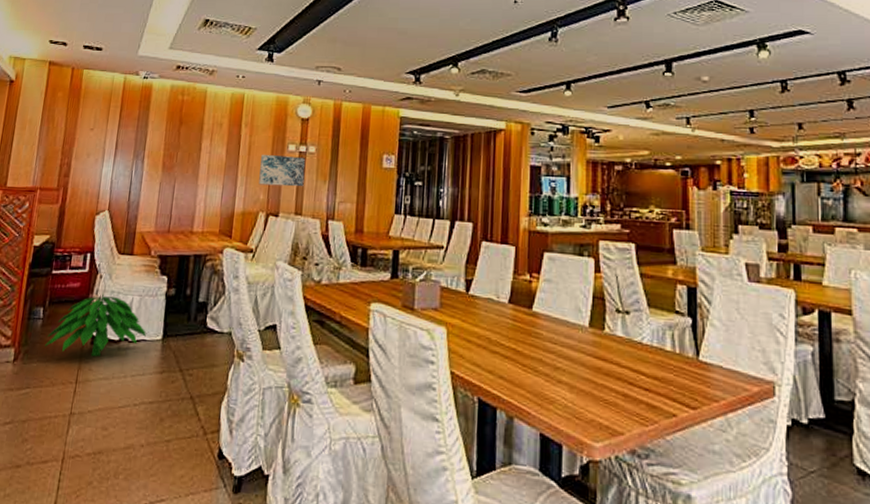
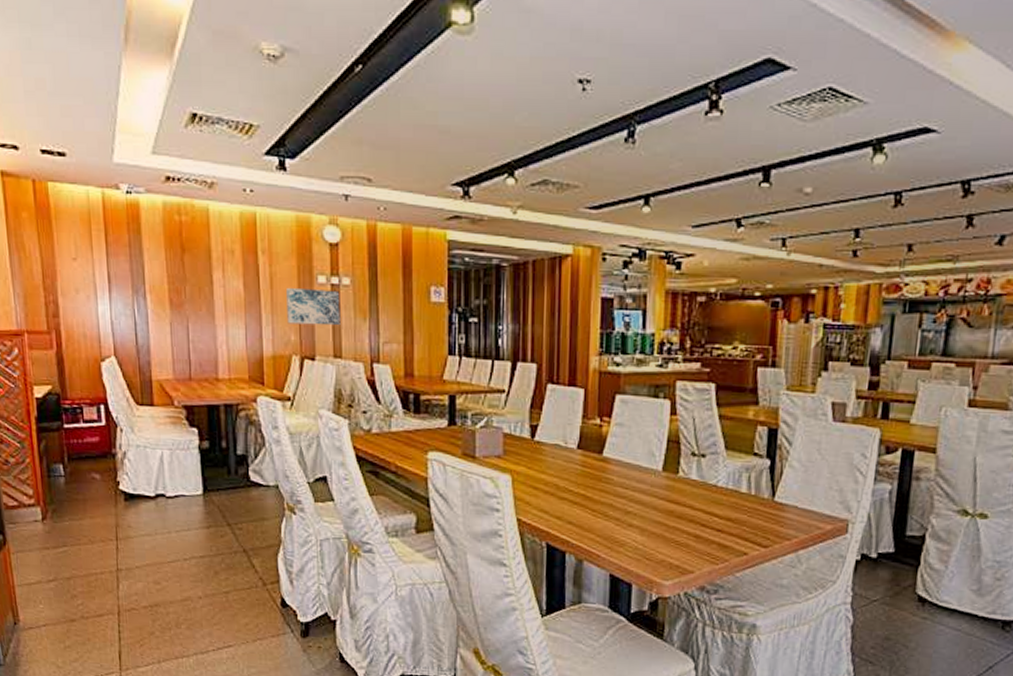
indoor plant: present [45,291,147,357] -> none [74,445,186,514]

